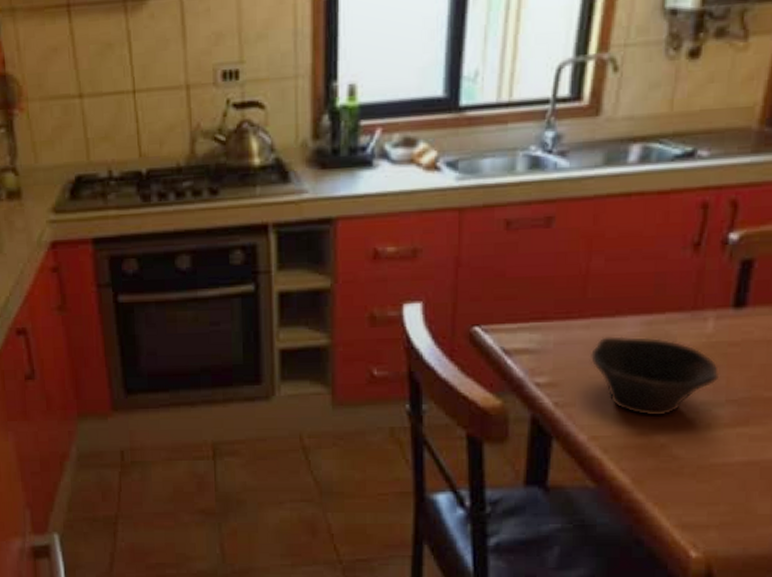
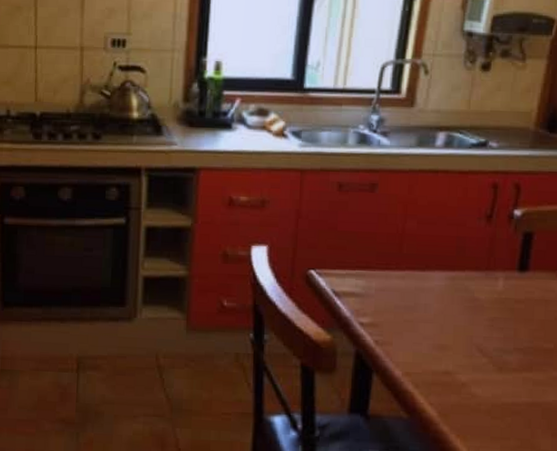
bowl: present [591,336,720,417] -> none [405,287,509,359]

